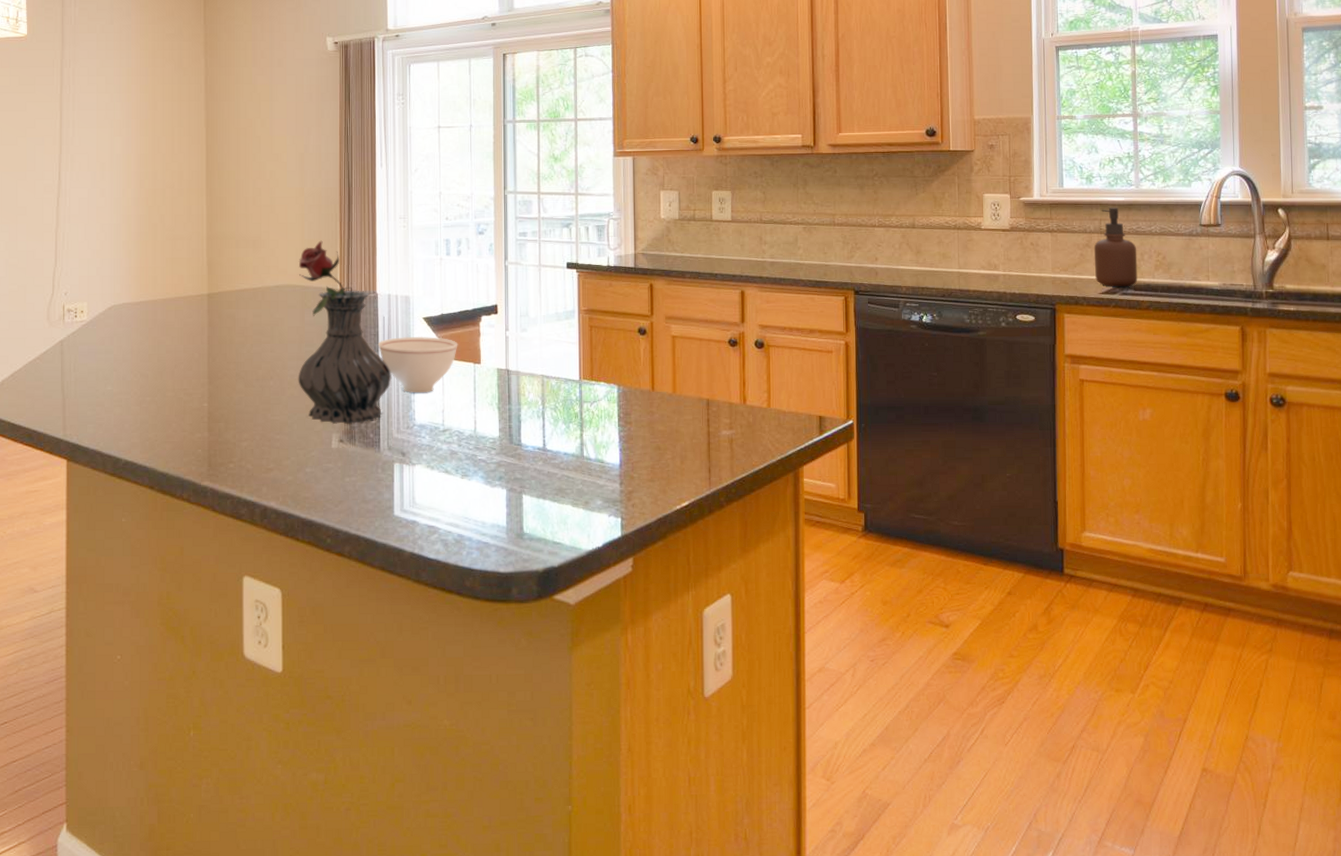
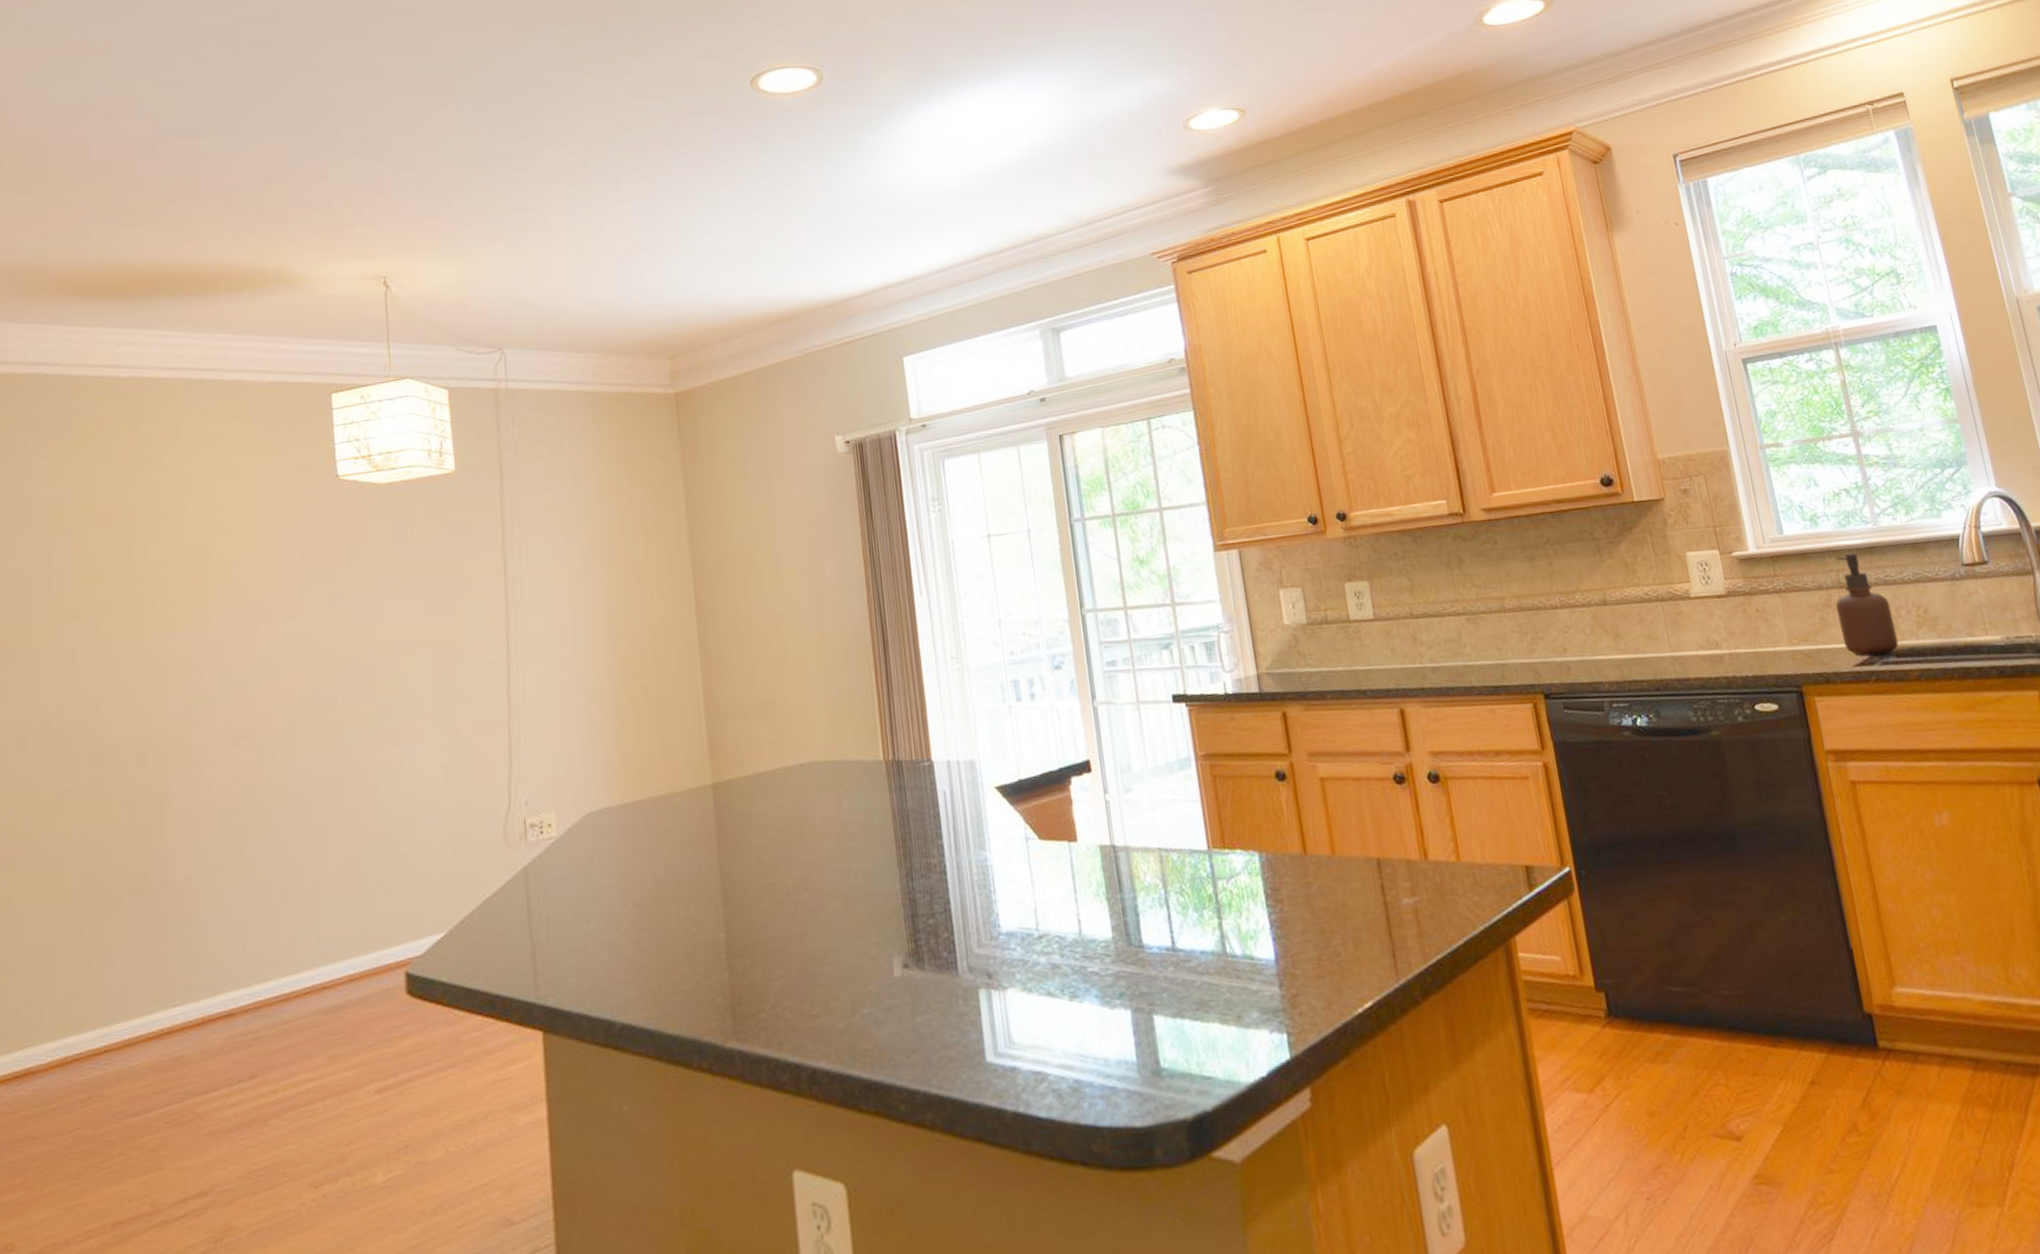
vase: present [298,240,392,425] -> none [826,698,964,944]
bowl: present [377,336,458,393] -> none [940,811,1045,890]

